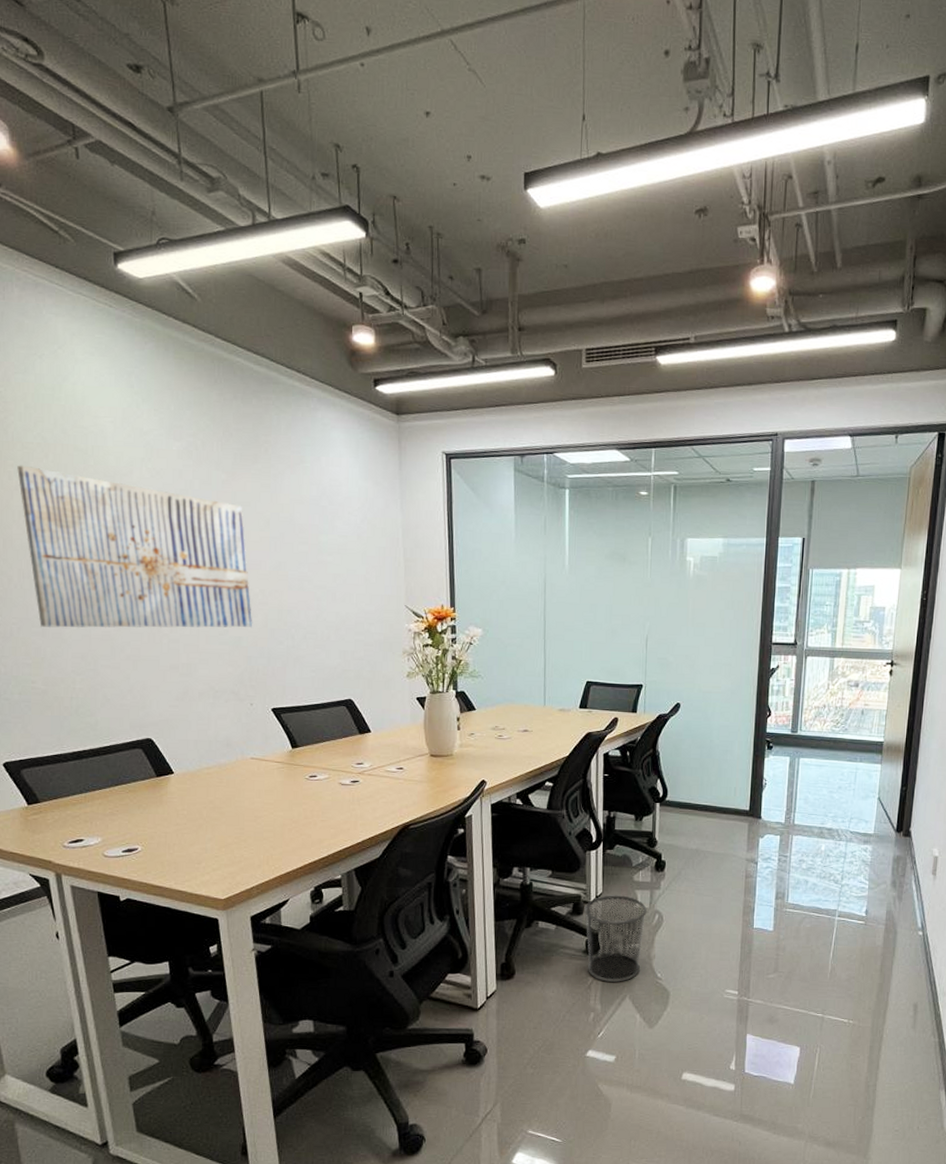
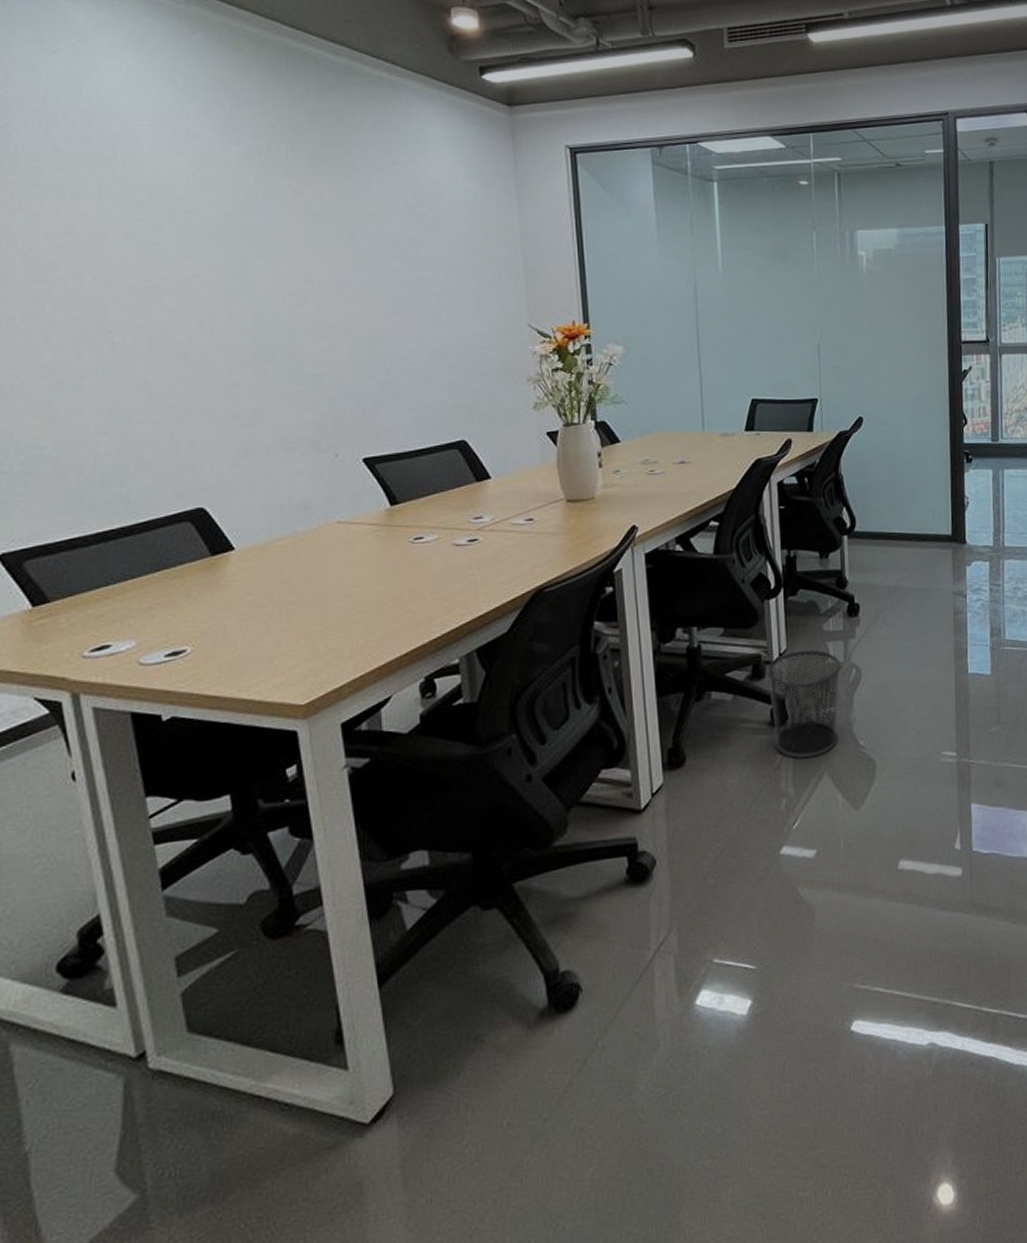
wall art: present [17,465,253,628] -> none [22,181,336,378]

